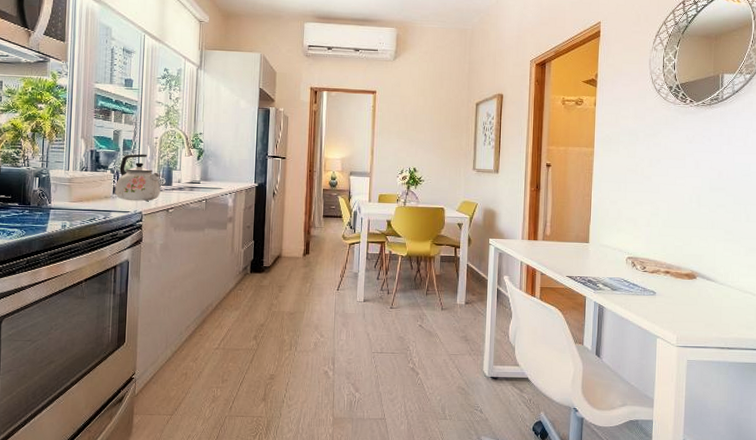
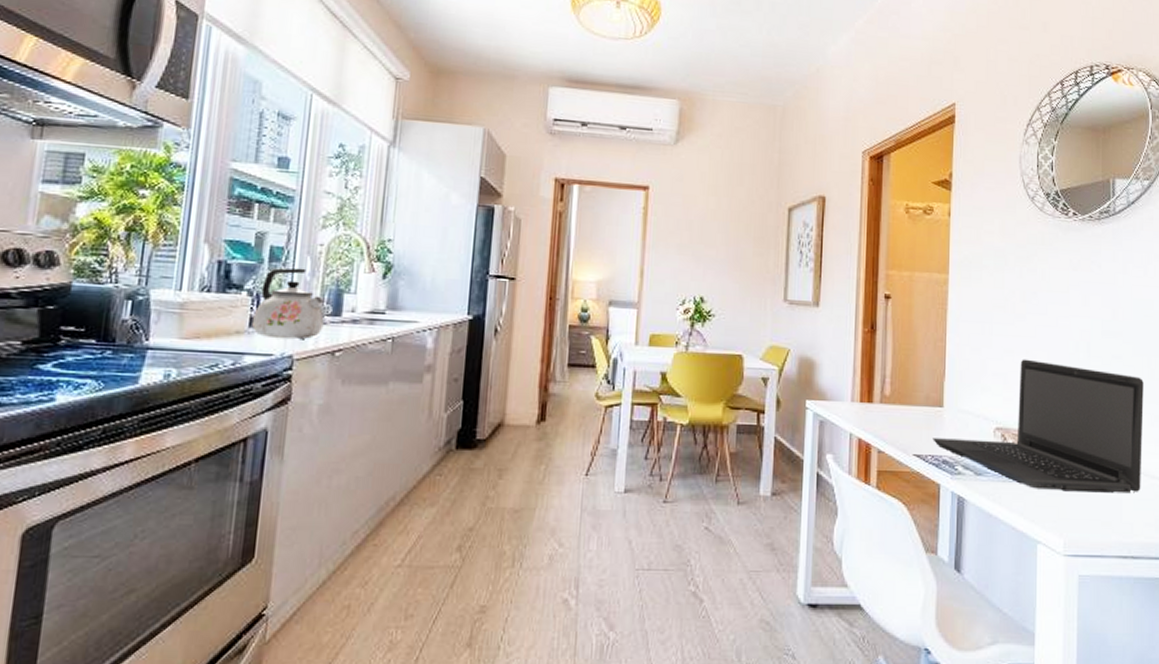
laptop: none [581,208,741,303] -> present [933,359,1144,494]

